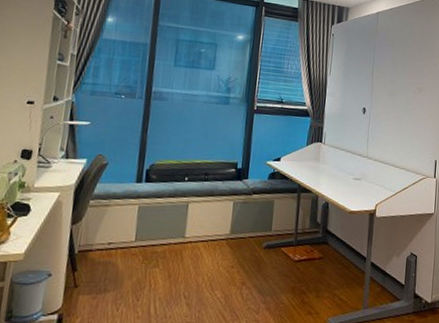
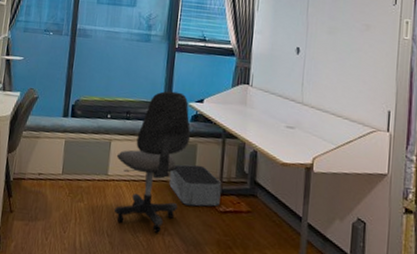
office chair: none [192,151,269,288] -> present [114,91,191,233]
storage bin: none [247,219,297,259] -> present [169,164,222,207]

